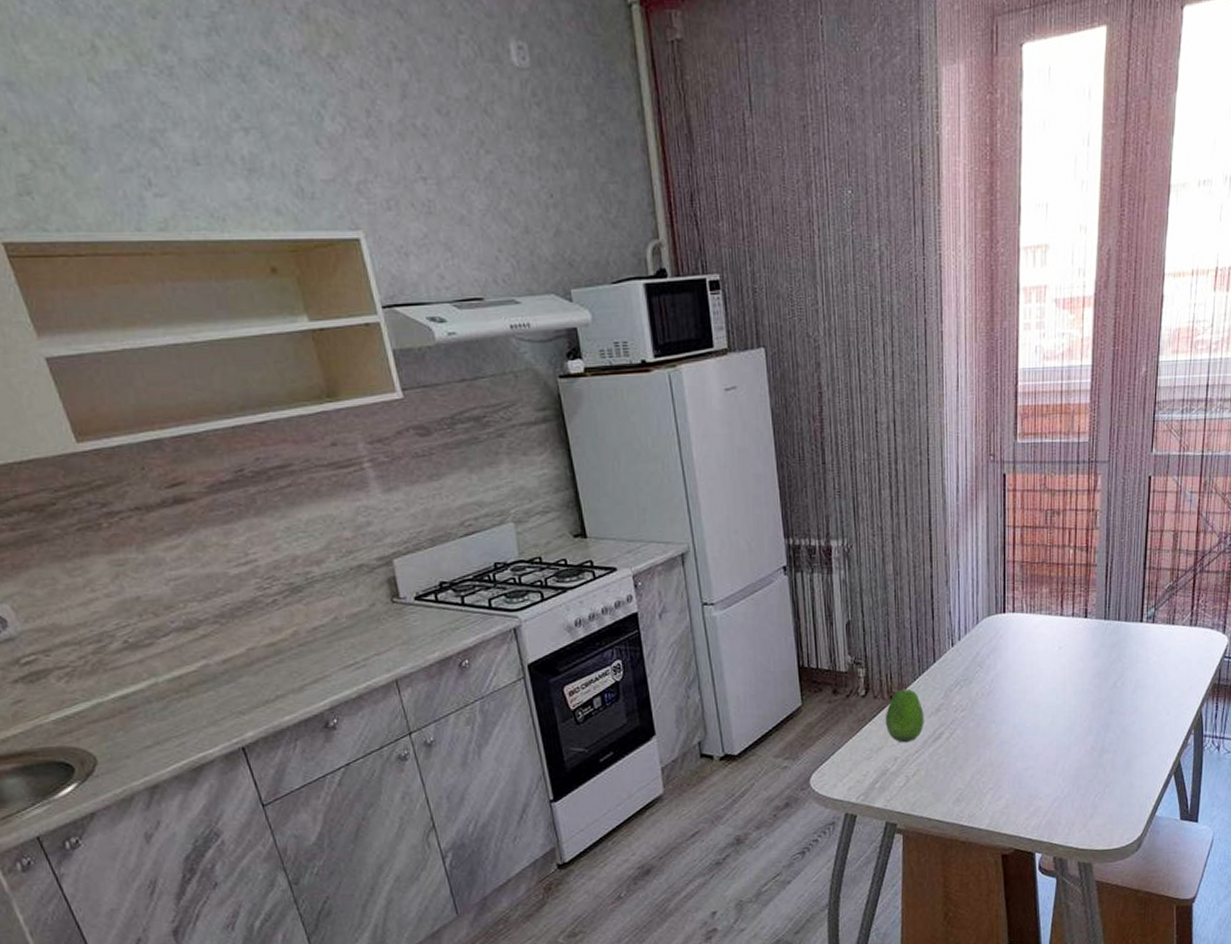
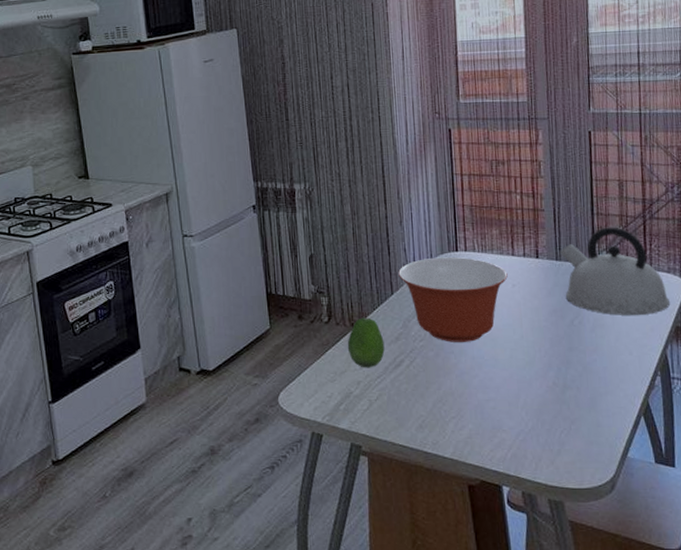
mixing bowl: none [942,619,1055,711] -> present [398,257,508,342]
kettle: none [1108,581,1211,675] -> present [559,227,671,316]

